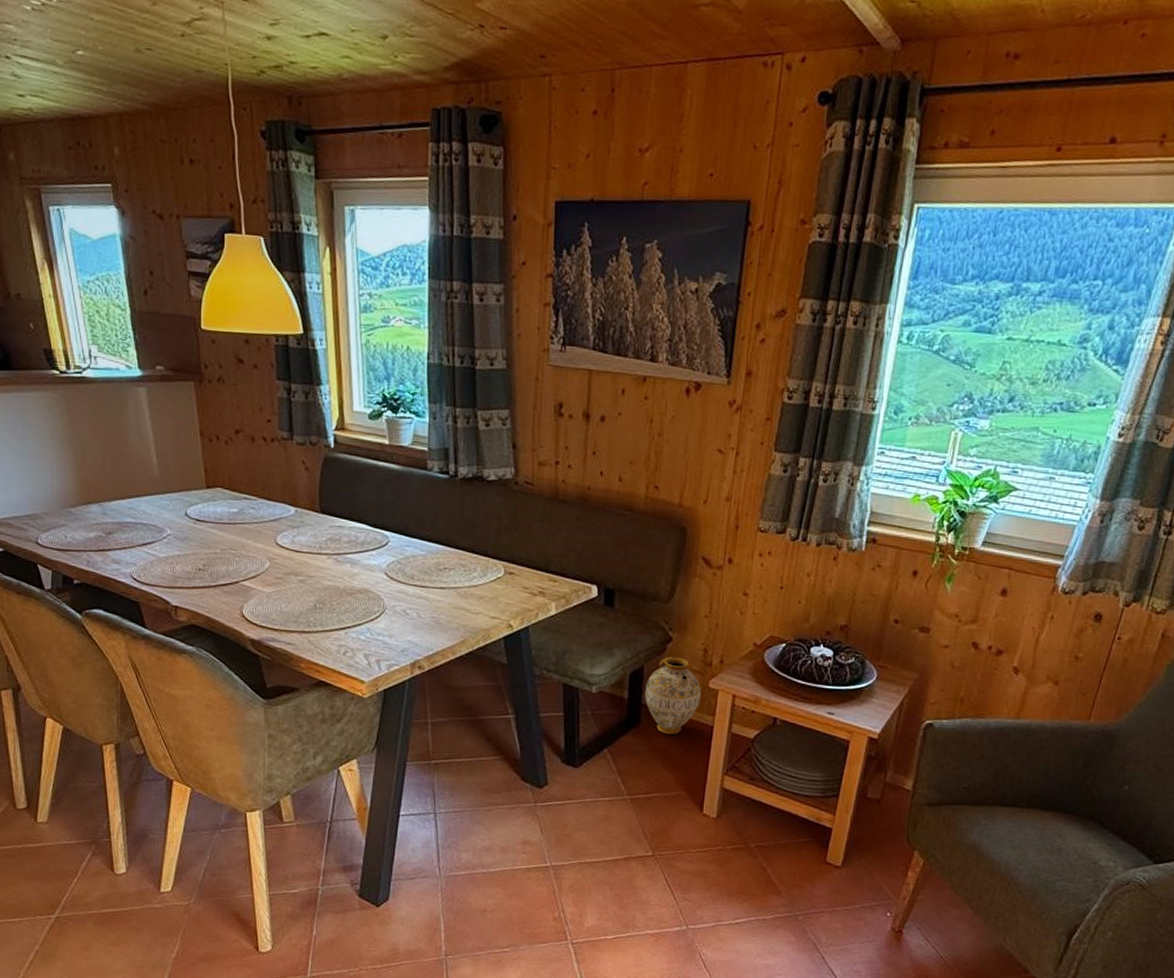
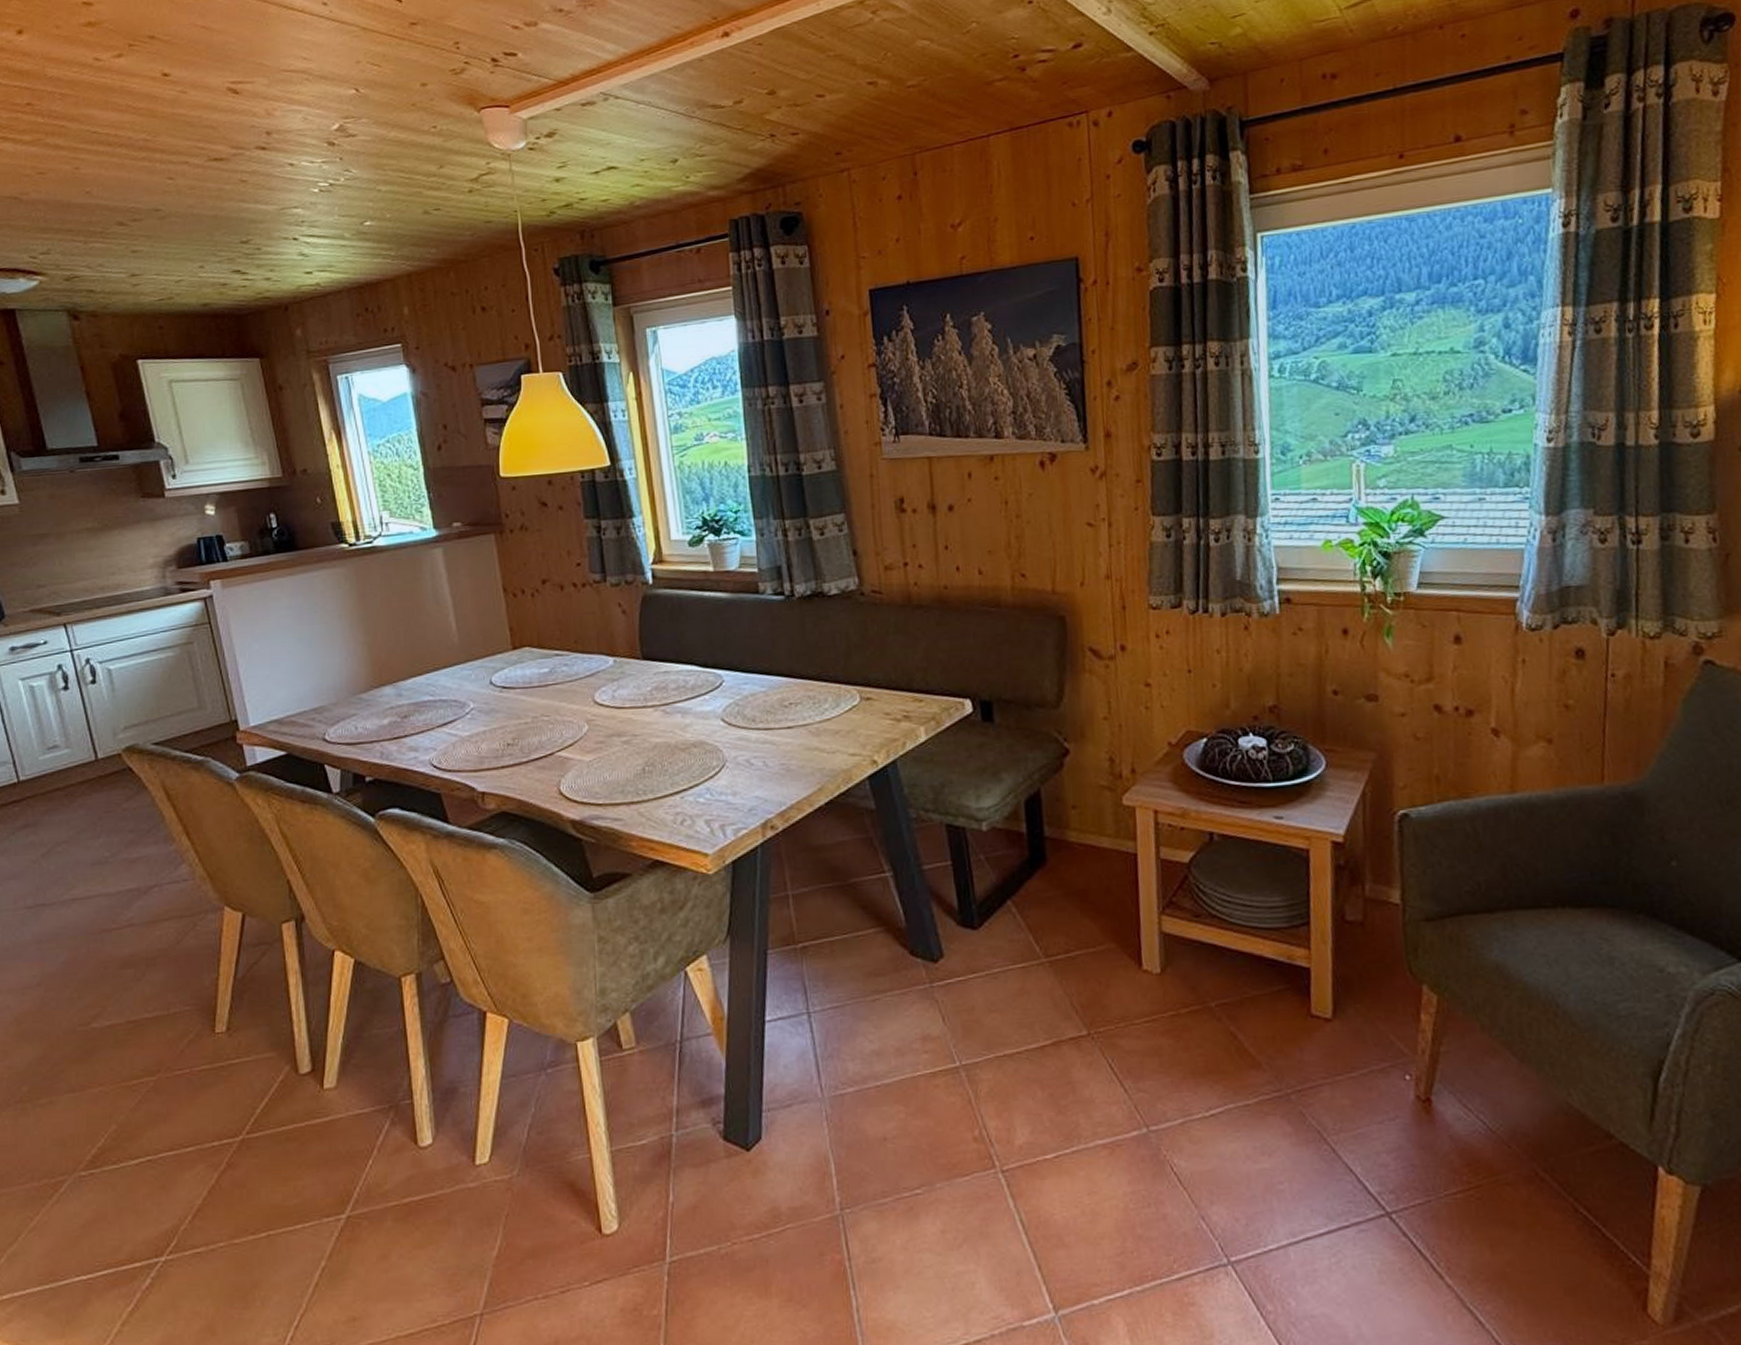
ceramic jug: present [645,656,702,735] -> none [1046,772,1116,872]

